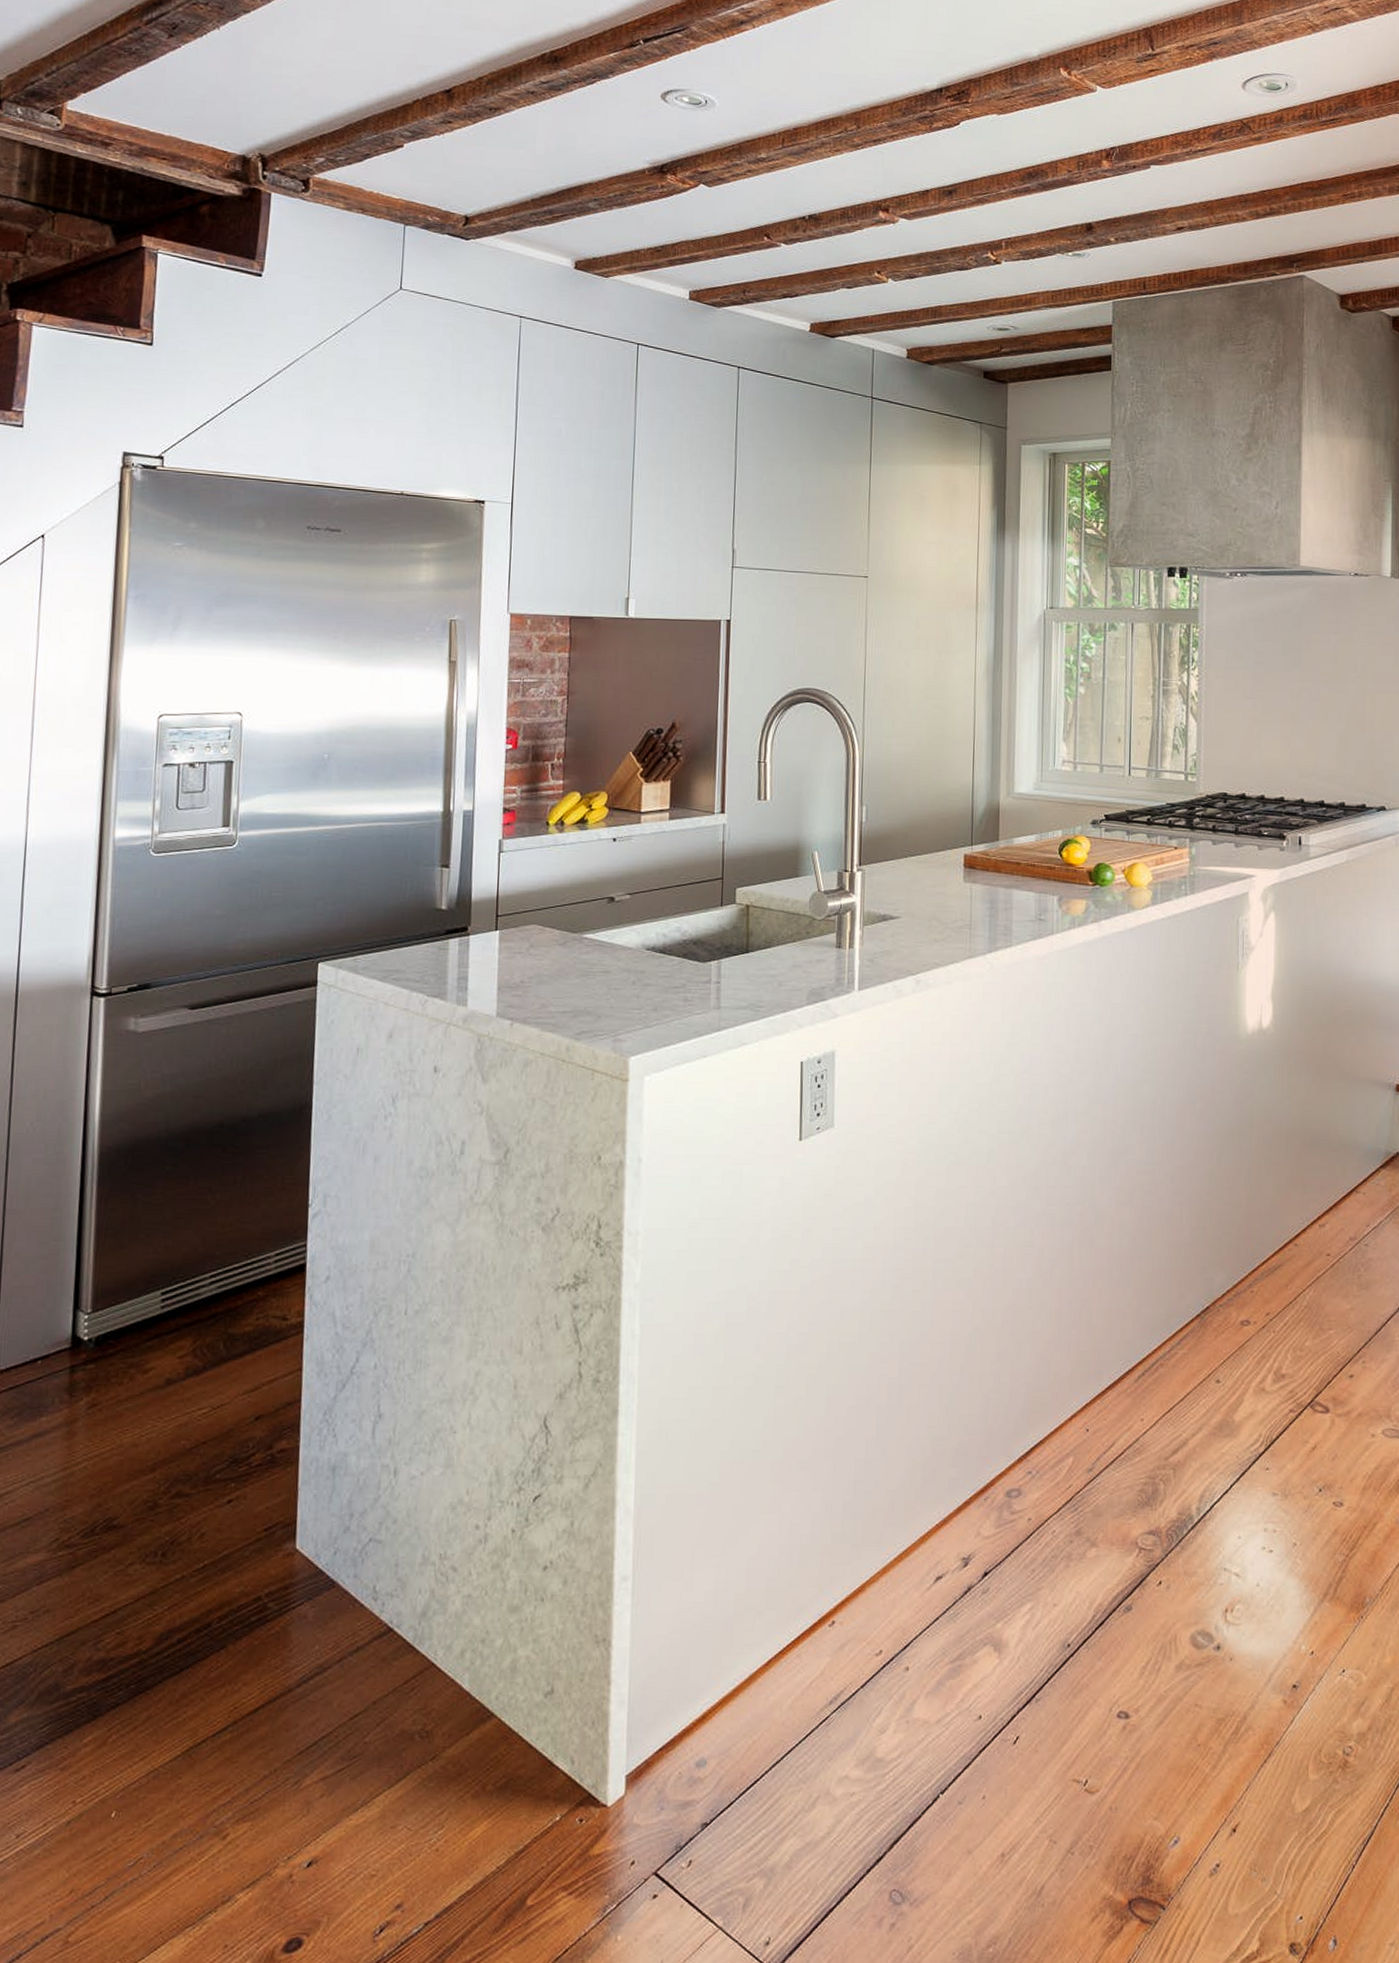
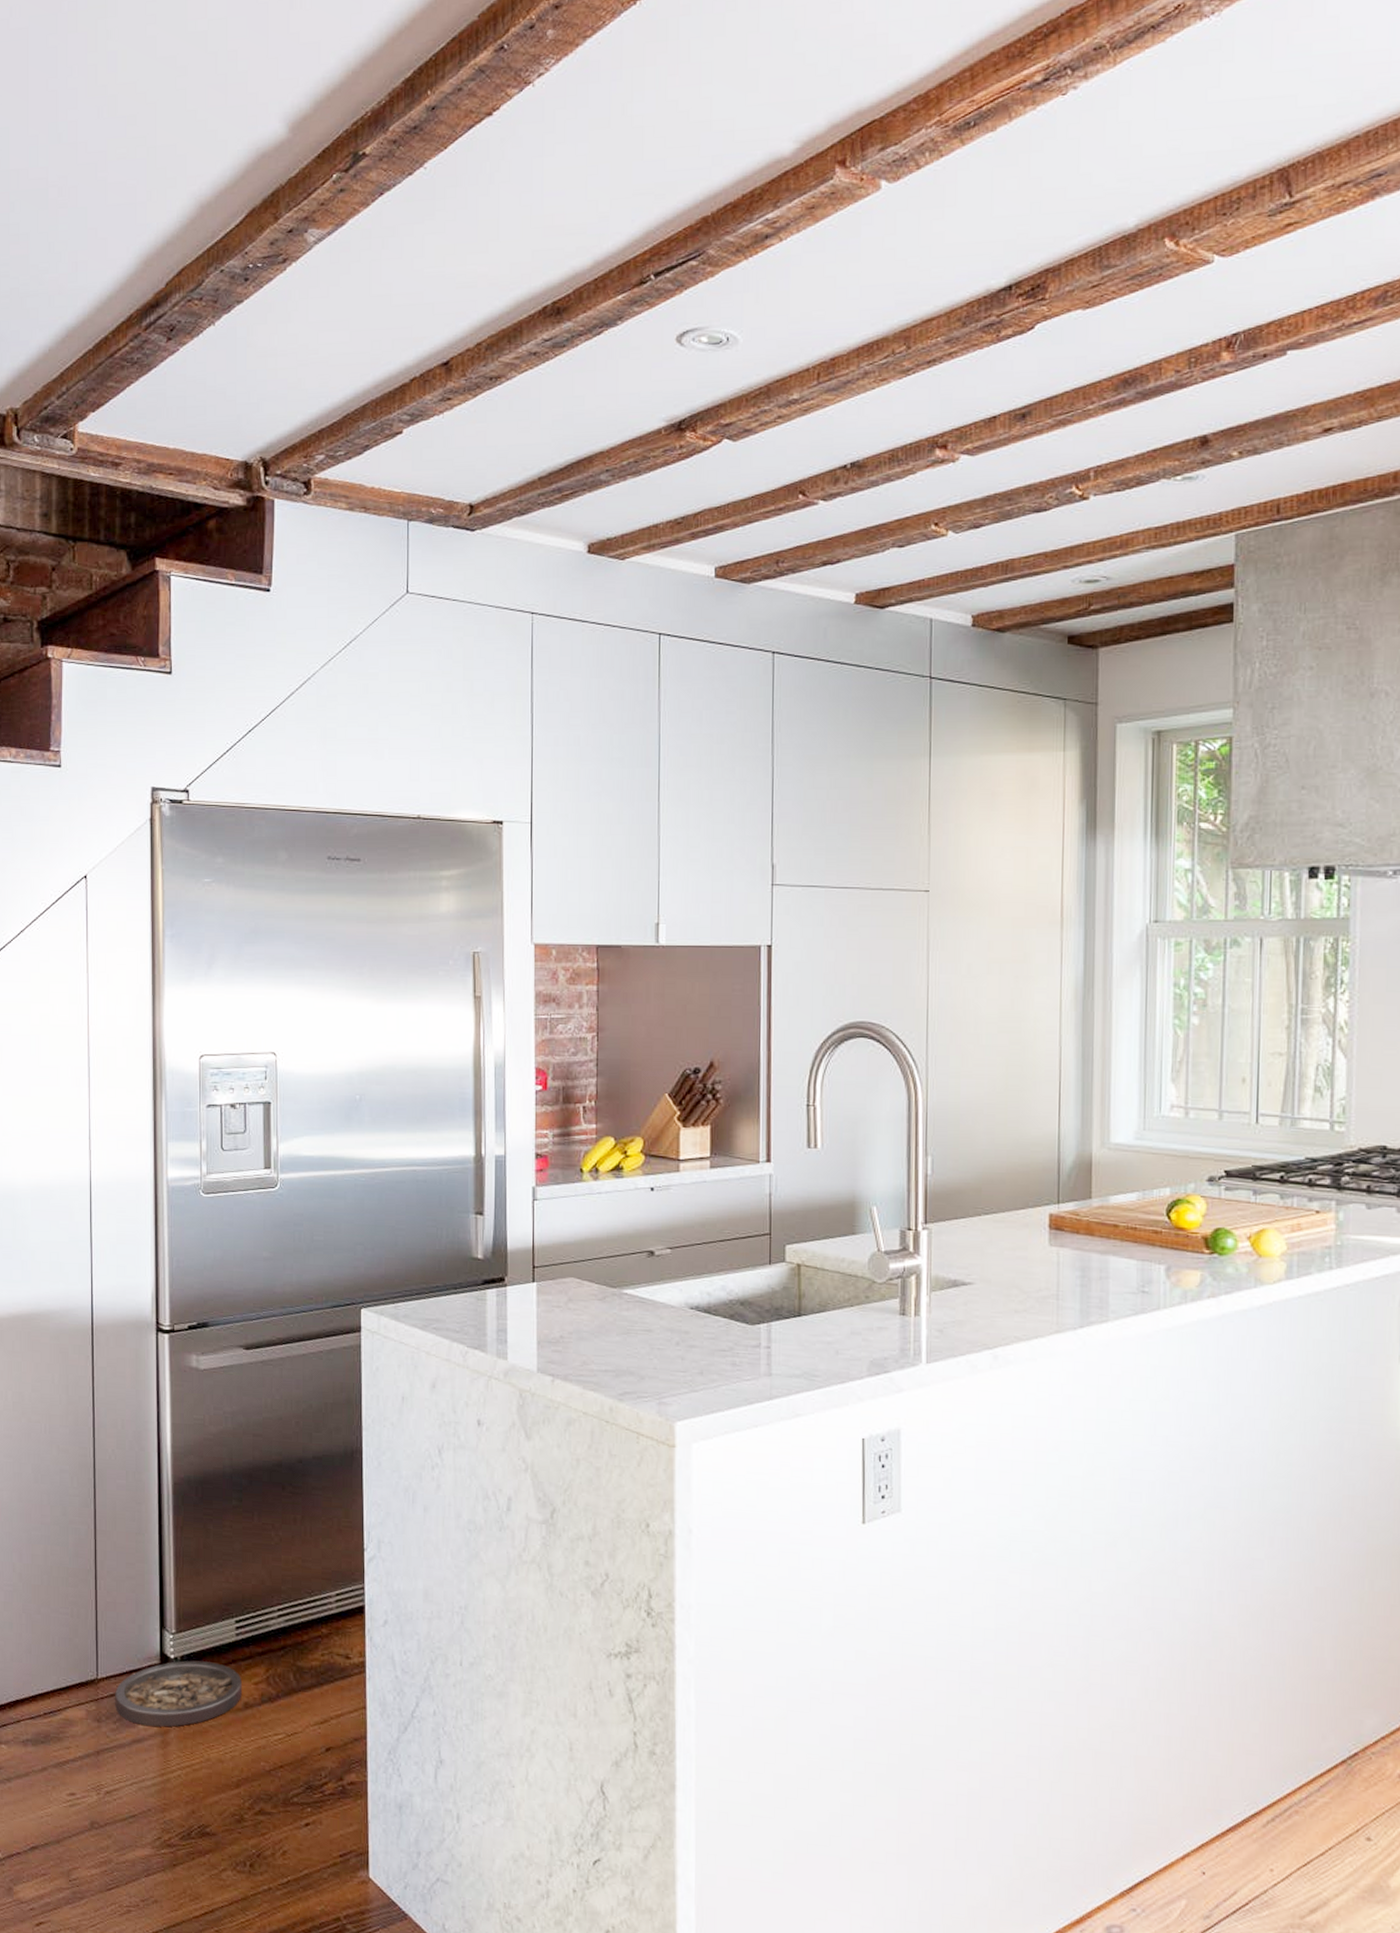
pet bowl: none [14,1340,165,1417] -> present [115,1660,242,1727]

